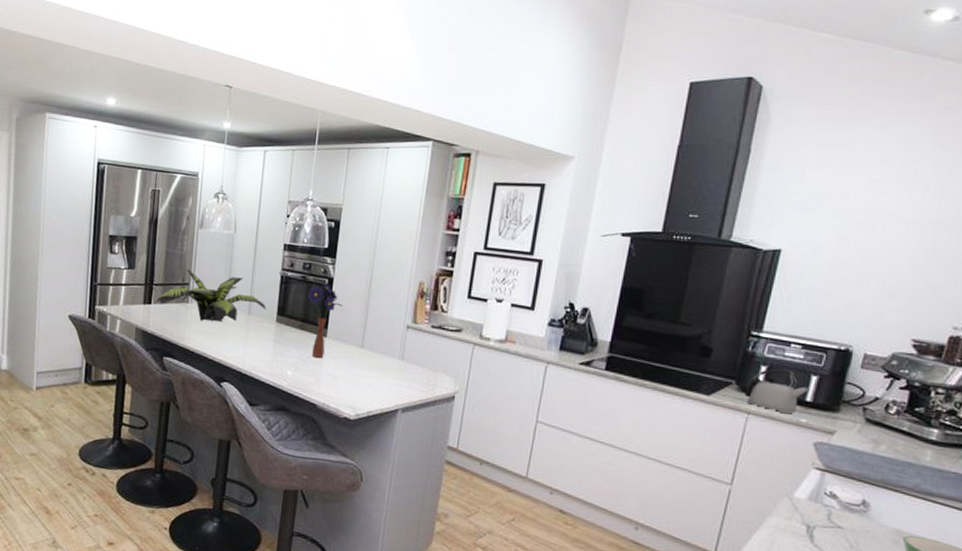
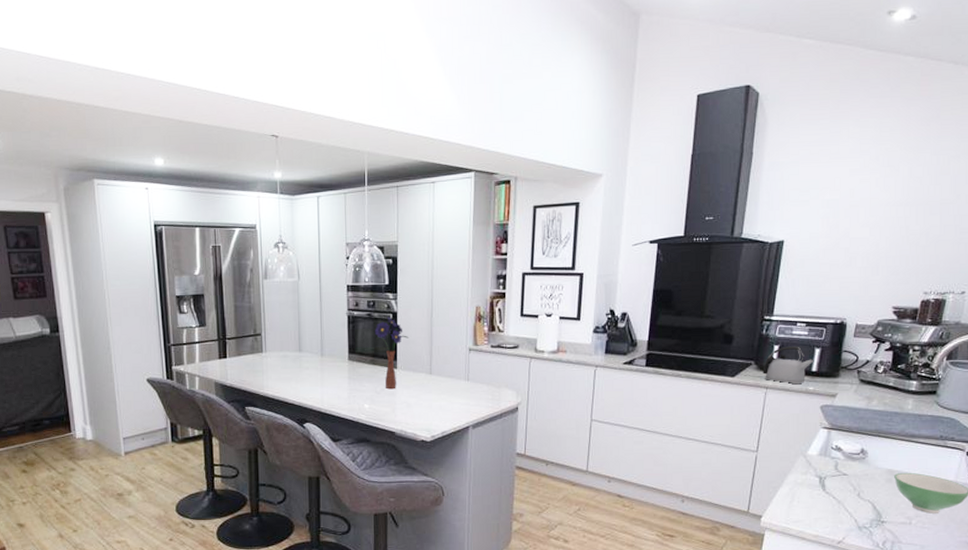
plant: present [154,269,266,322] -> none [229,320,338,368]

